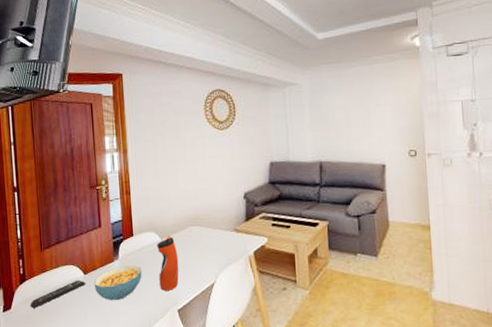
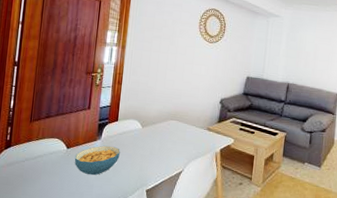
remote control: present [30,279,86,309] -> none [11,152,67,173]
water bottle: present [157,235,179,291] -> none [134,125,155,173]

